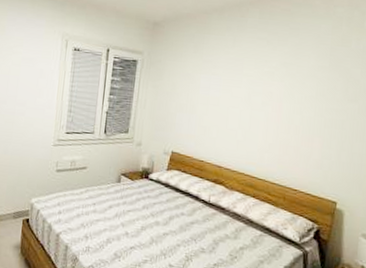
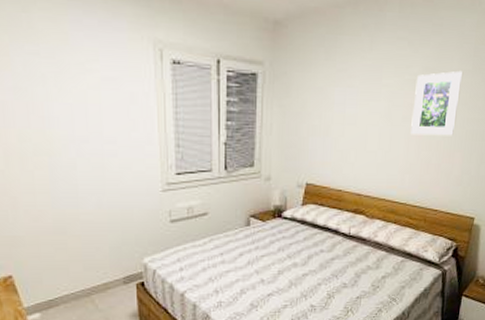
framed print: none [270,66,319,123] -> present [411,70,462,136]

